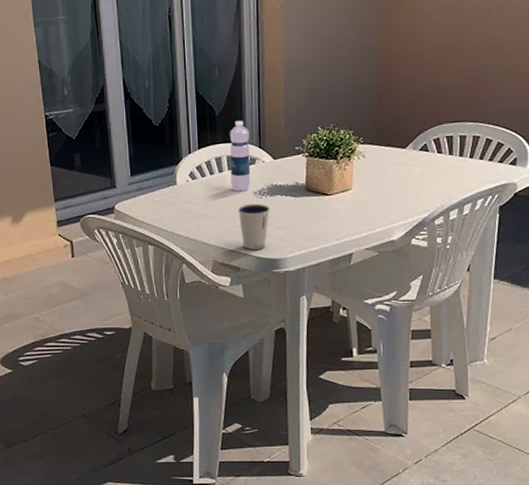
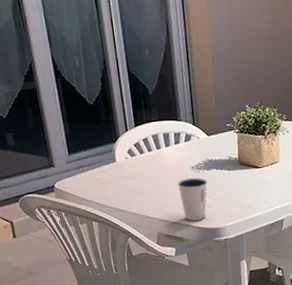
water bottle: present [229,120,251,192] -> none [164,98,188,167]

